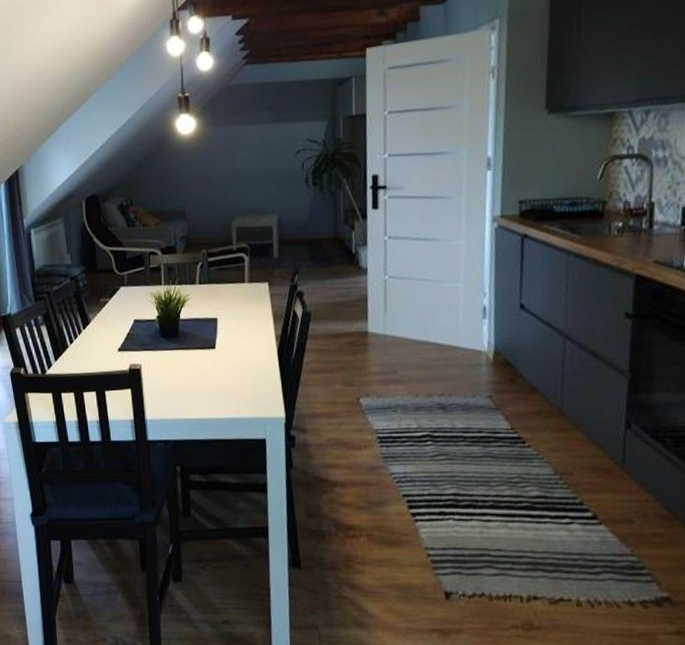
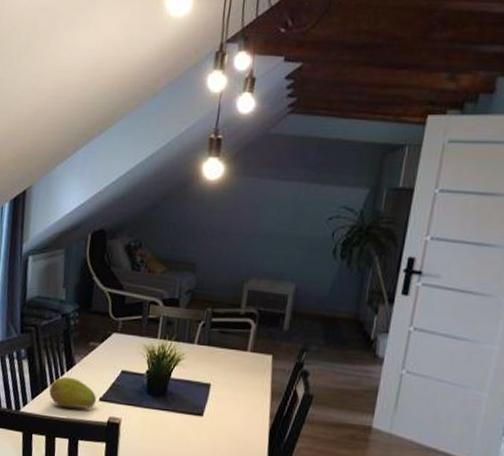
fruit: none [70,334,116,363] -> present [49,376,97,409]

